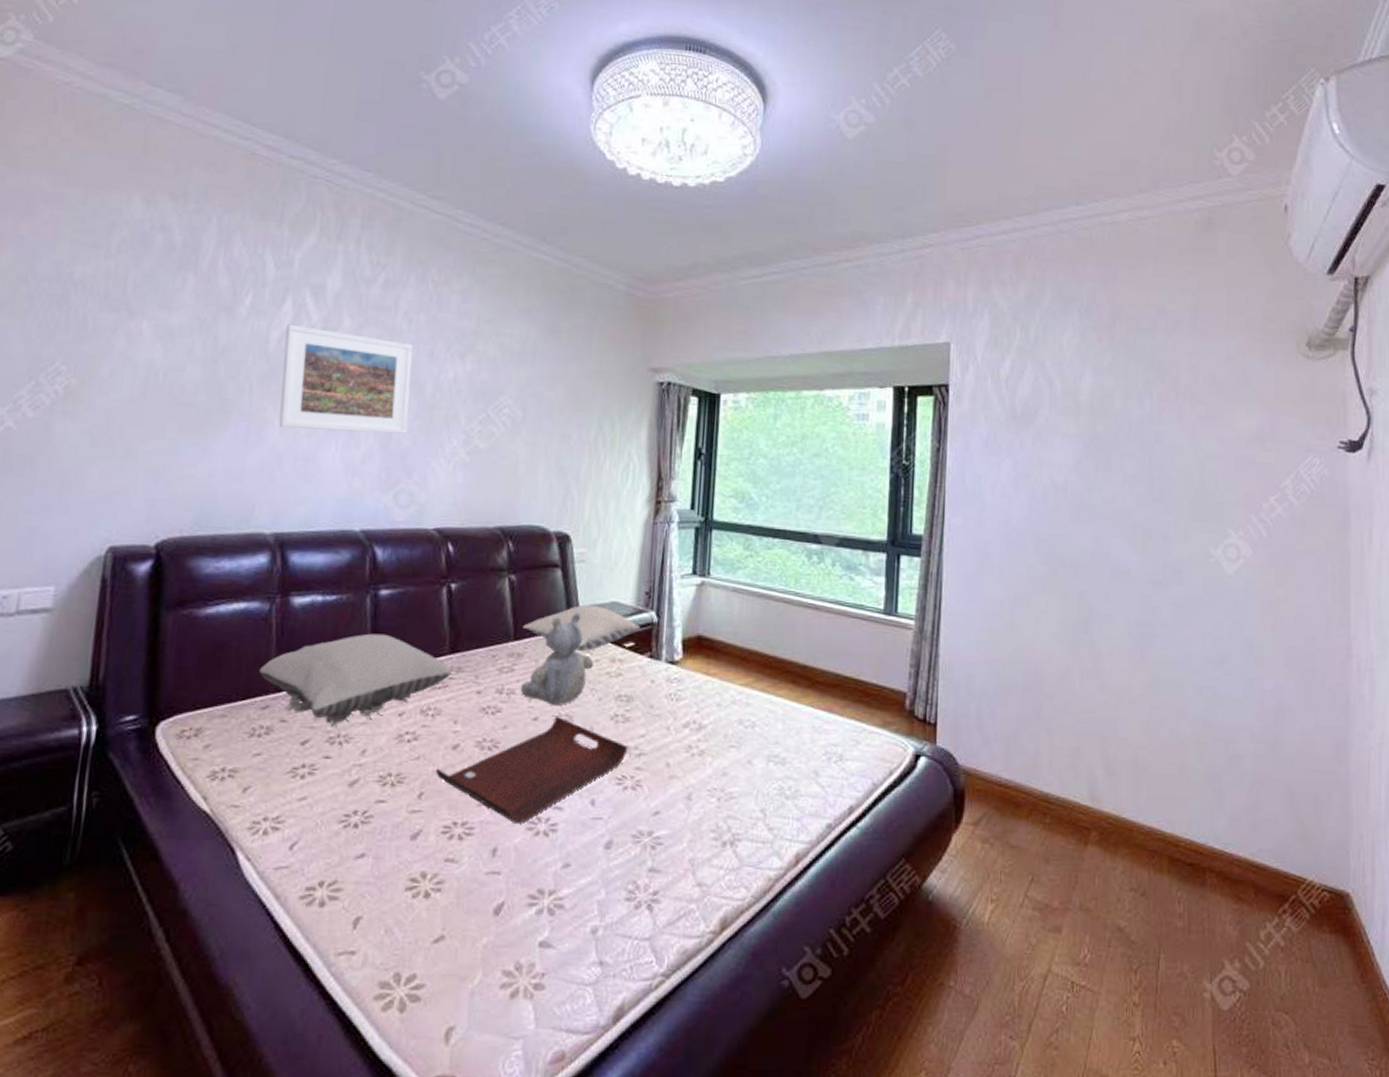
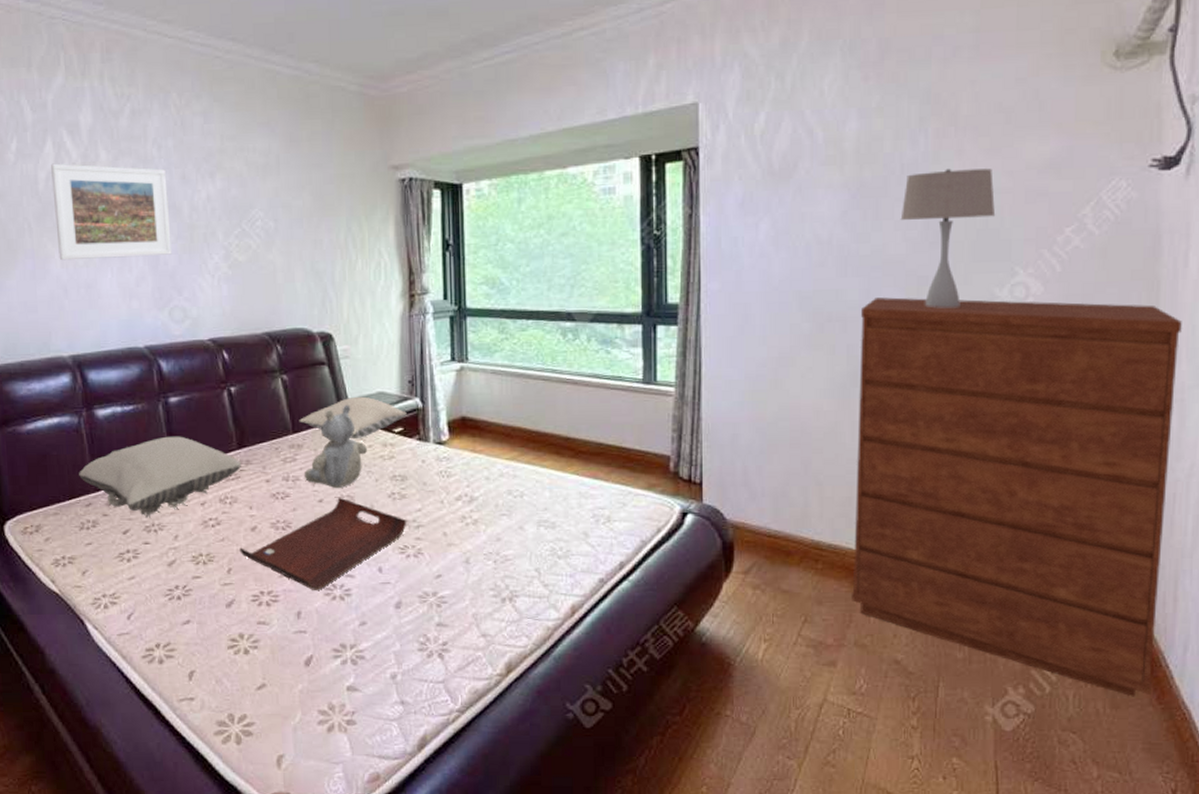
dresser: none [1078,546,1369,975] -> present [852,297,1182,697]
table lamp: none [1128,430,1211,563] -> present [900,168,996,308]

